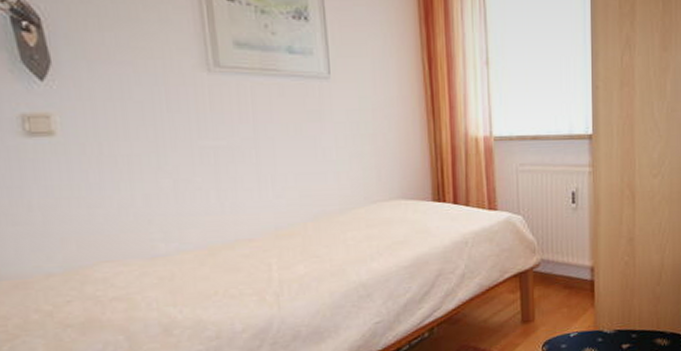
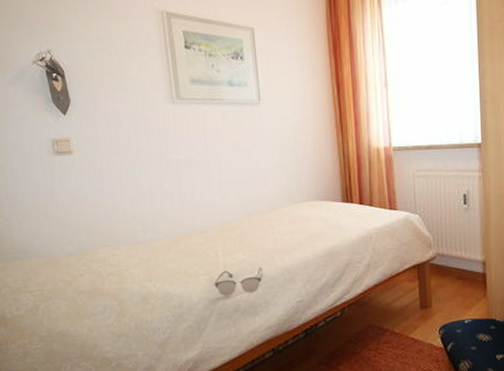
eyeglasses: none [265,281,332,321] -> present [214,266,263,297]

